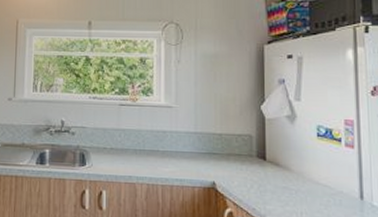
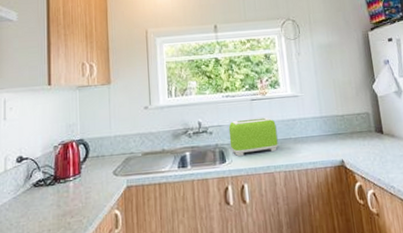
toaster: none [92,124,144,161] -> present [228,117,278,156]

